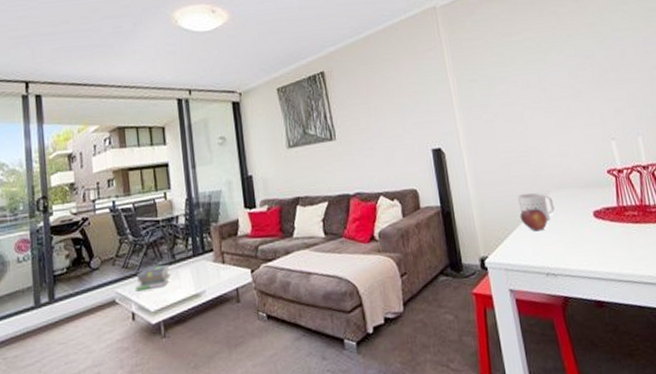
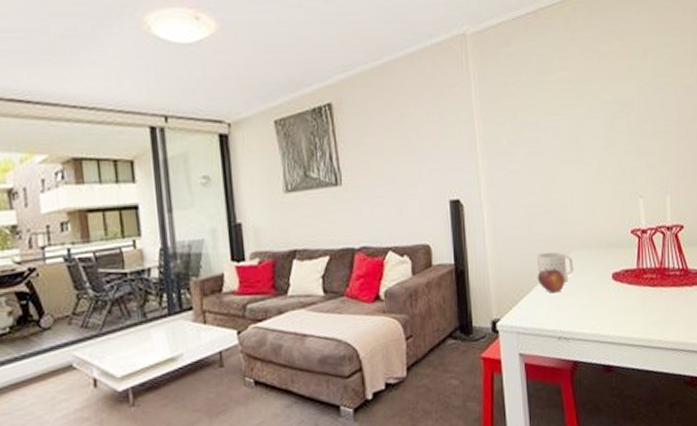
books: present [134,265,171,292] -> none [96,325,141,355]

